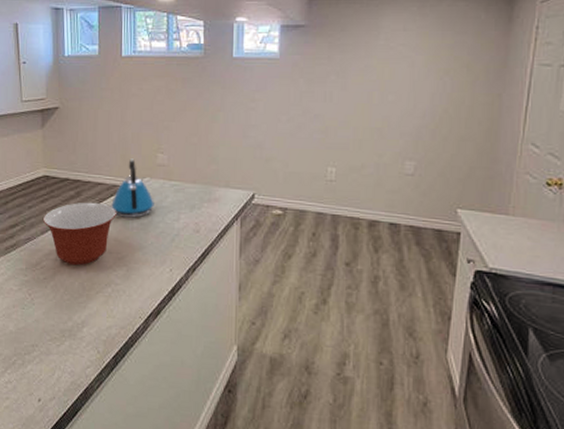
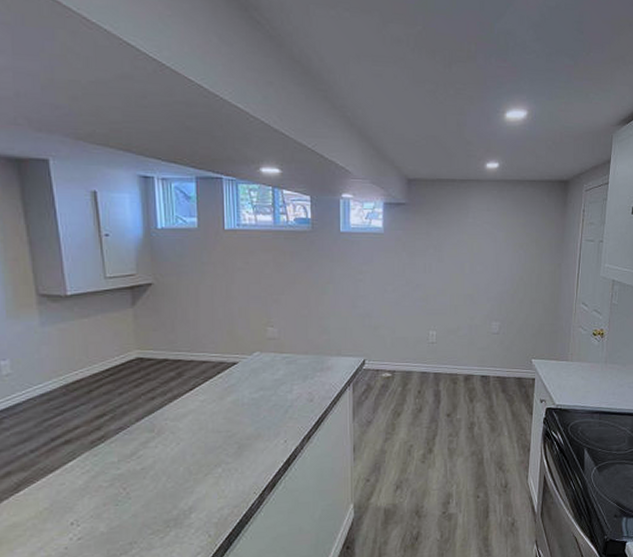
mixing bowl: present [43,202,116,266] -> none [138,381,225,451]
kettle: present [111,159,154,218] -> none [218,334,266,394]

